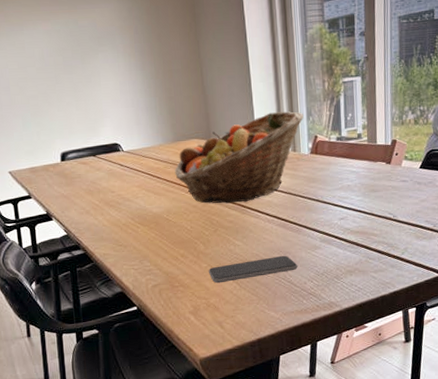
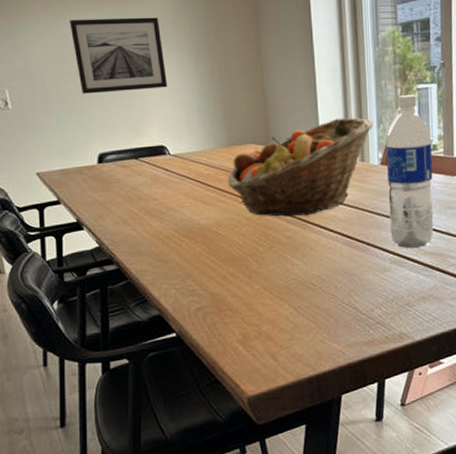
wall art: none [27,24,118,99] -> present [70,17,168,94]
smartphone: present [208,255,298,284] -> none [261,277,364,308]
water bottle: none [315,87,359,229] -> present [386,94,434,249]

